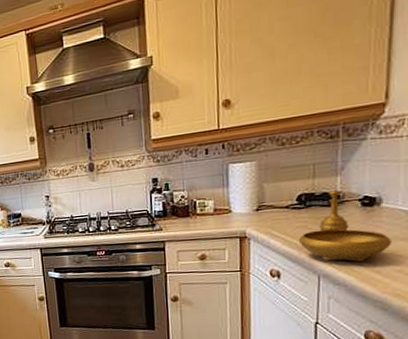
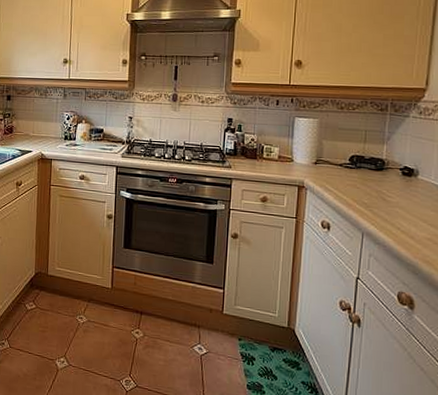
decorative bowl: present [298,189,391,262] -> none [348,156,424,225]

